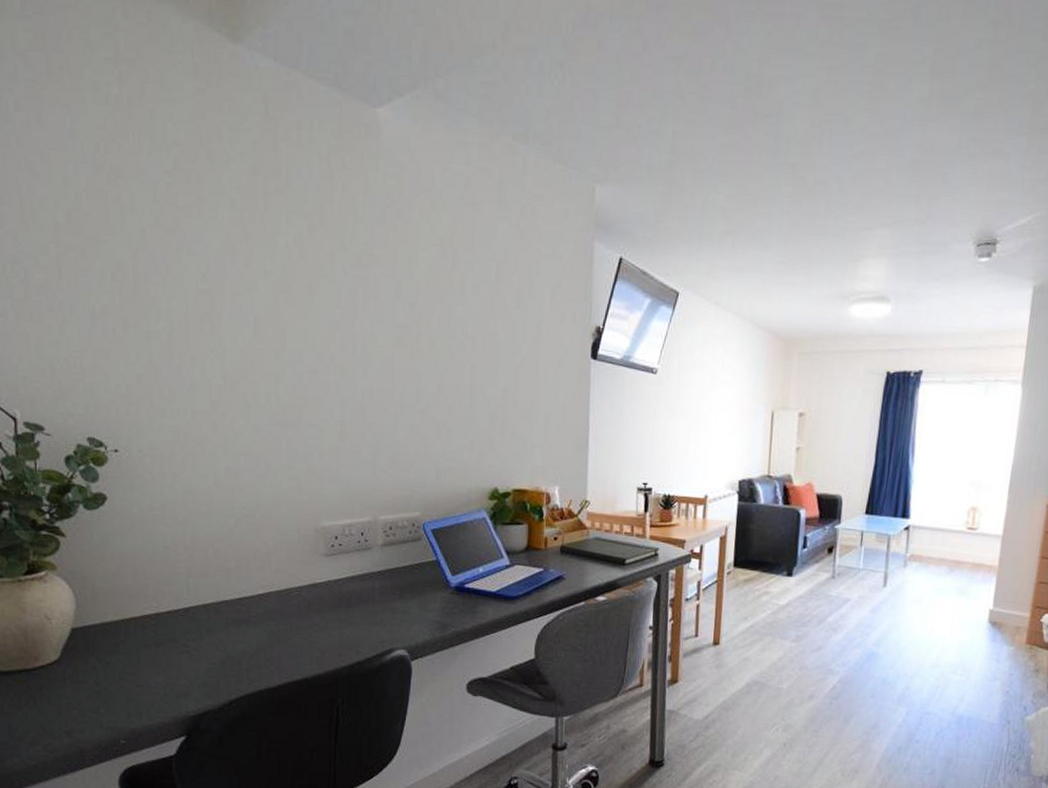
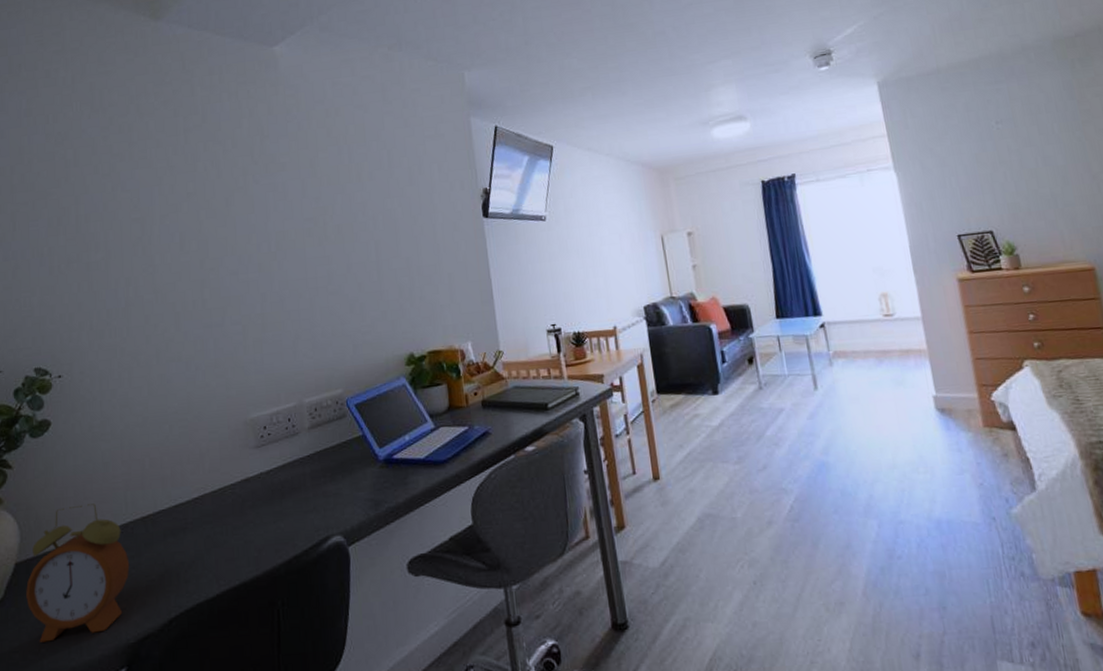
alarm clock: none [83,583,191,704] -> present [26,503,130,642]

